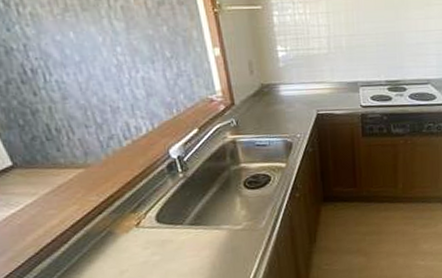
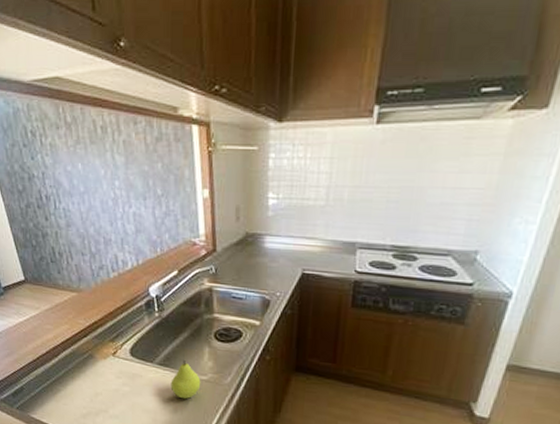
fruit: none [205,215,237,253] -> present [170,360,201,399]

